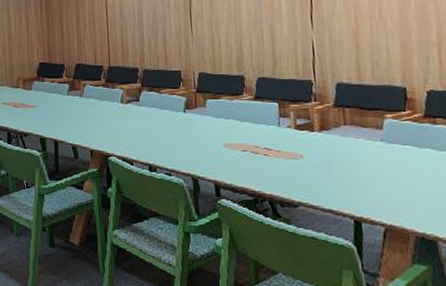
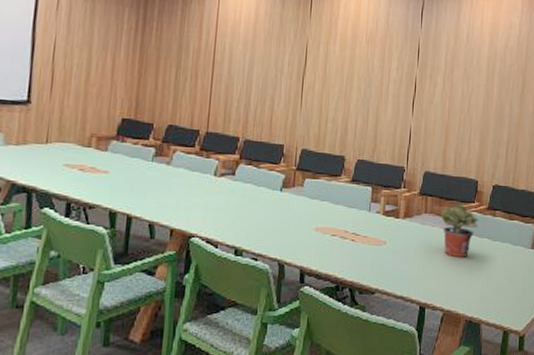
potted plant: none [364,113,415,169] -> present [441,203,478,257]

